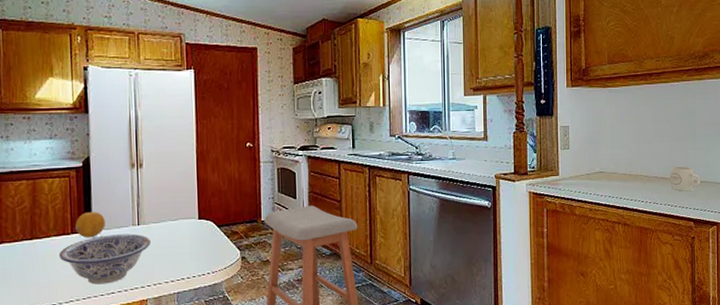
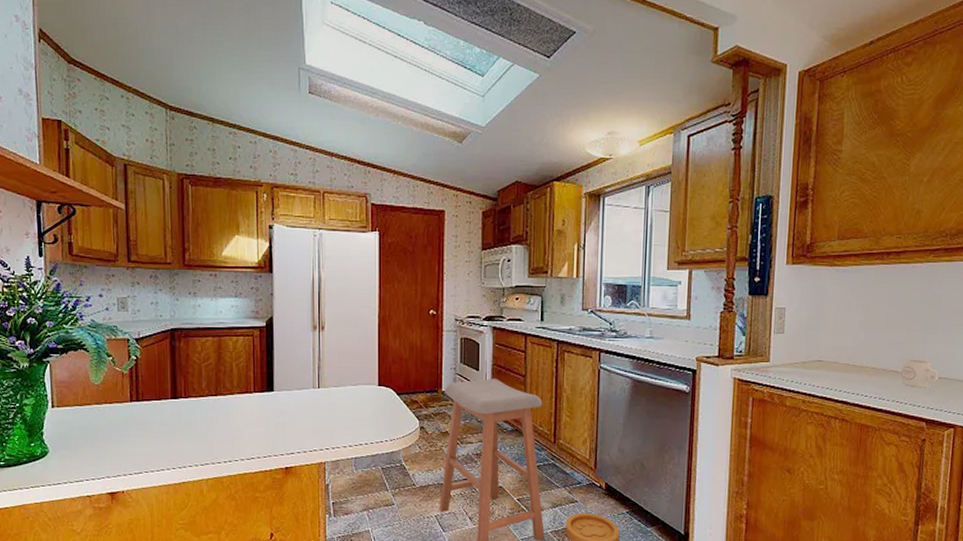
bowl: present [59,233,151,285] -> none [241,396,330,444]
fruit: present [75,212,105,237] -> none [258,372,287,397]

